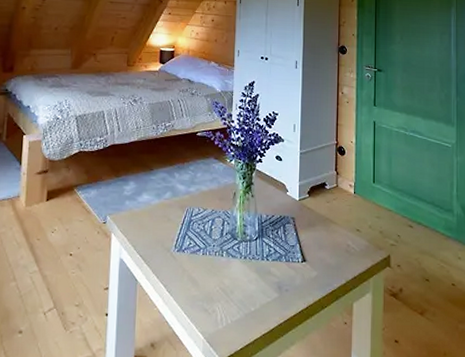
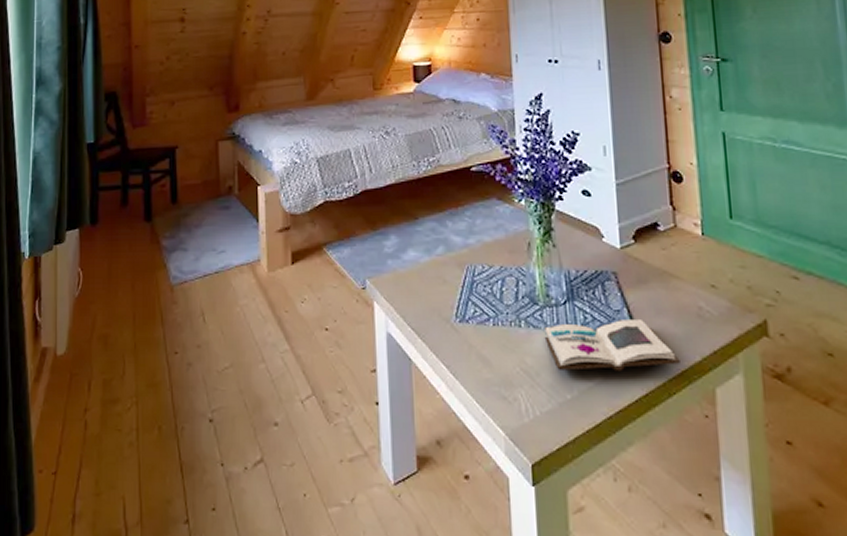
book: none [240,252,332,291] -> present [545,320,680,371]

